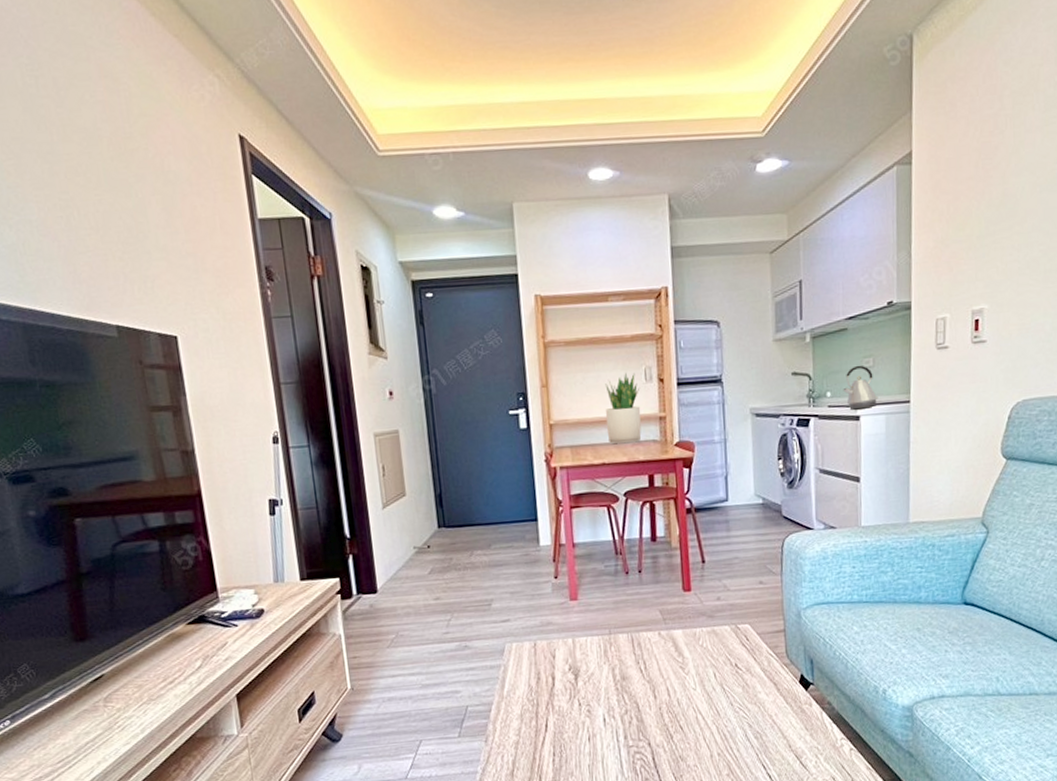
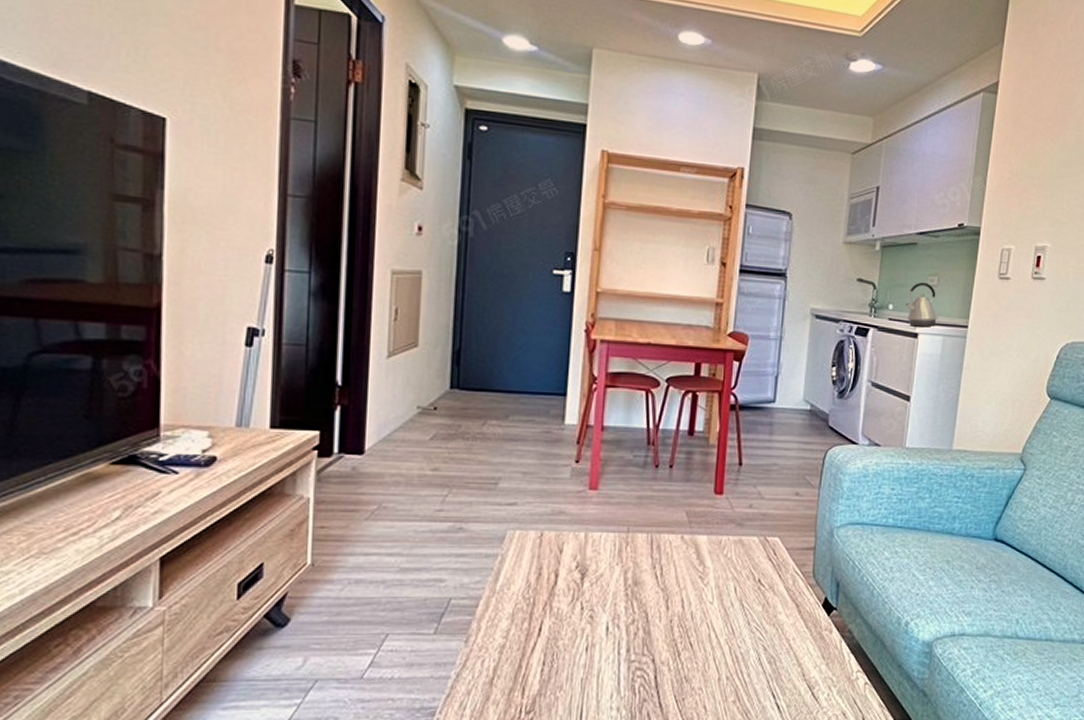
planter: present [605,372,642,444] -> none [657,250,700,326]

